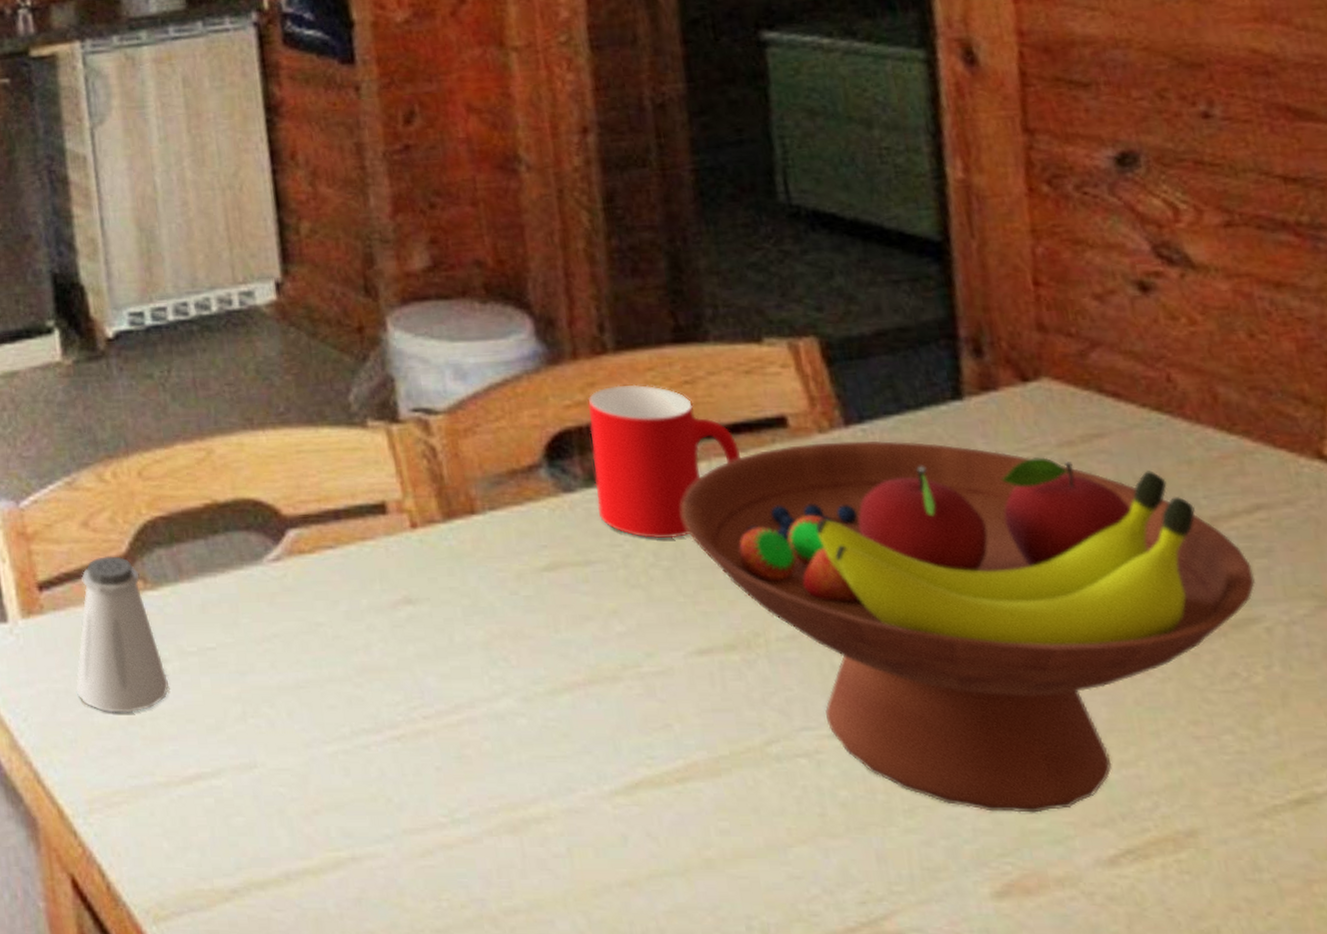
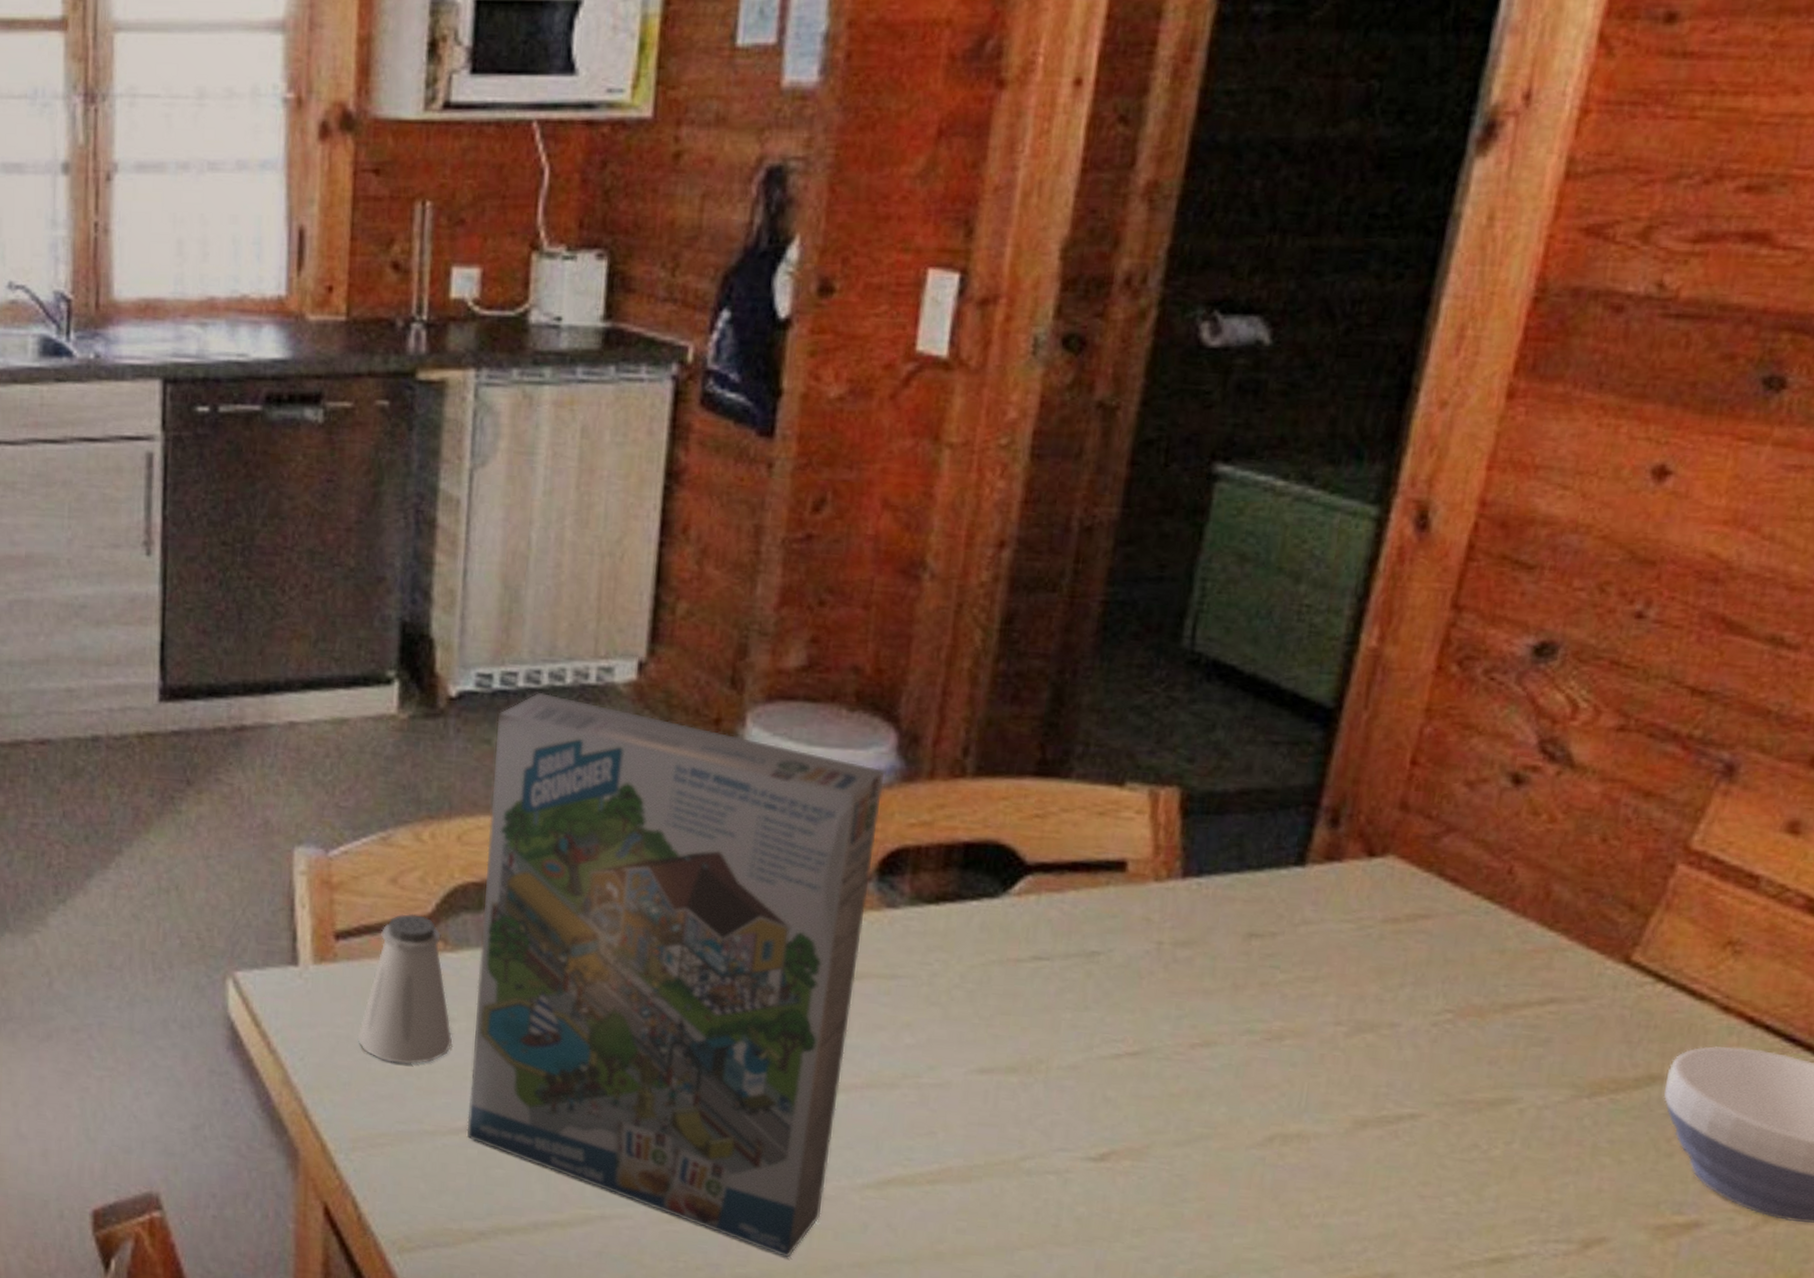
cereal box: none [155,322,576,884] -> present [466,692,885,1258]
cup: present [587,384,740,539] -> none [916,810,1073,964]
fruit bowl: present [681,441,1255,813] -> none [997,890,1526,1245]

